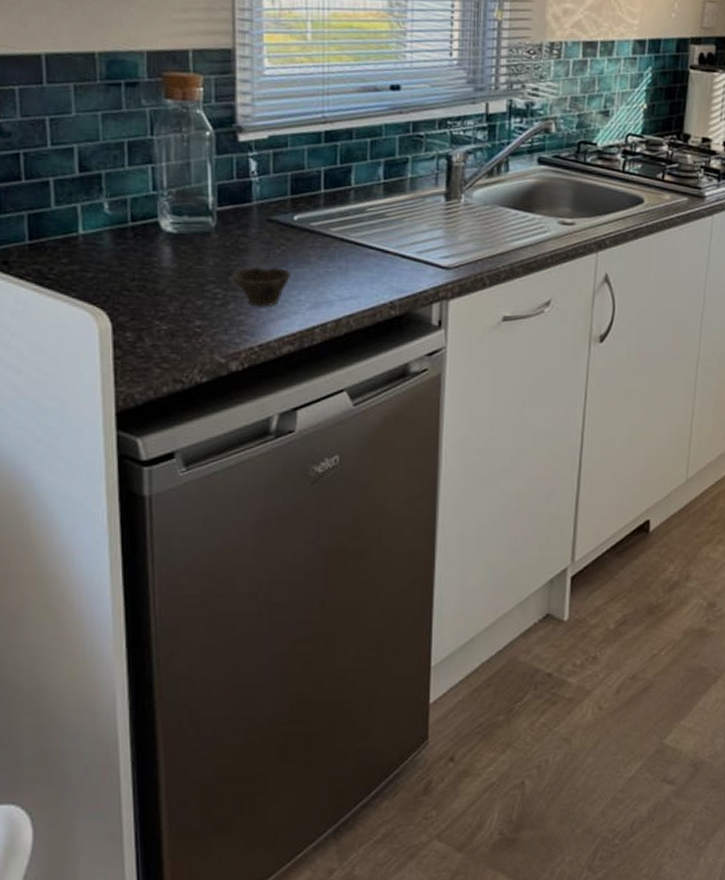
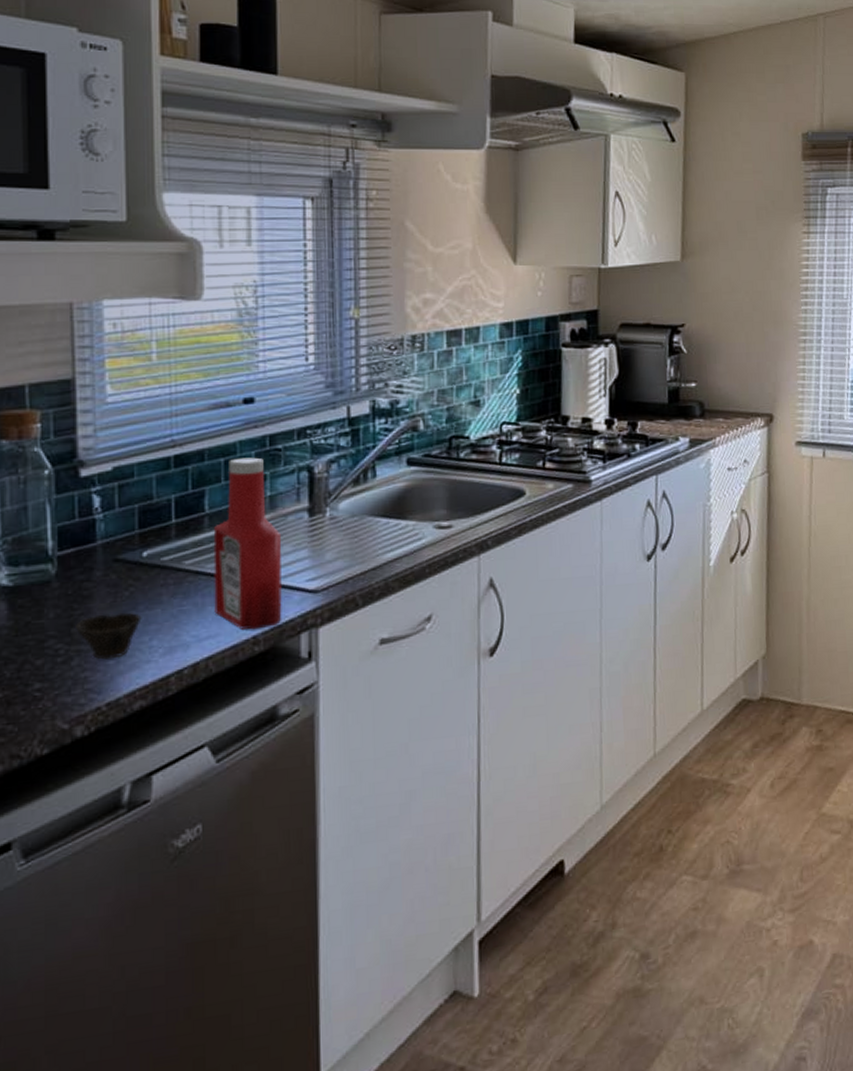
ketchup bottle: none [356,140,420,296] -> present [213,457,282,630]

